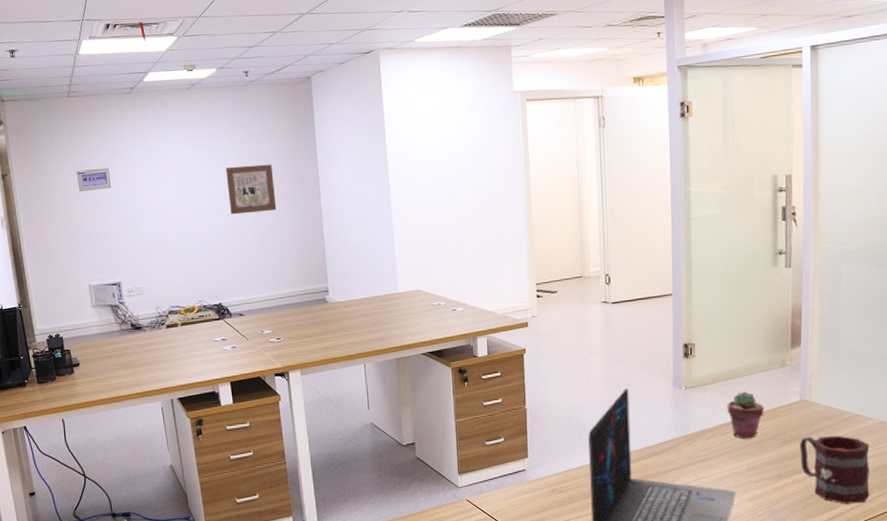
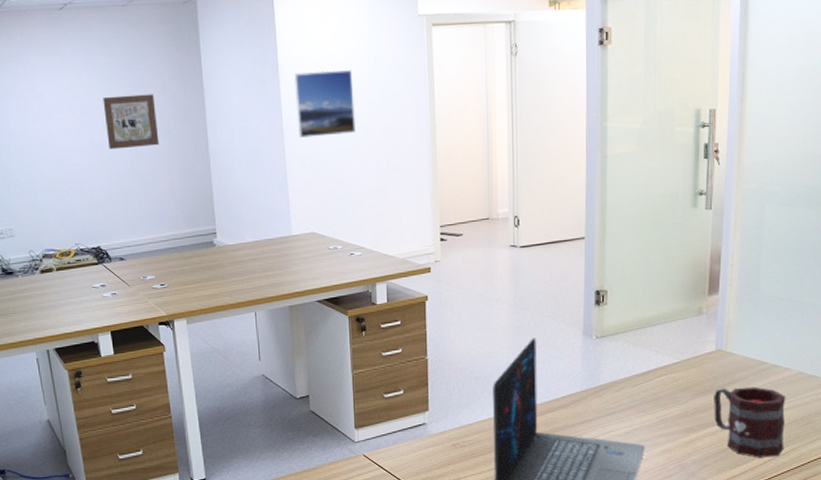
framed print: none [400,141,457,203] -> present [294,70,356,138]
potted succulent: present [727,391,764,439] -> none [639,341,678,391]

